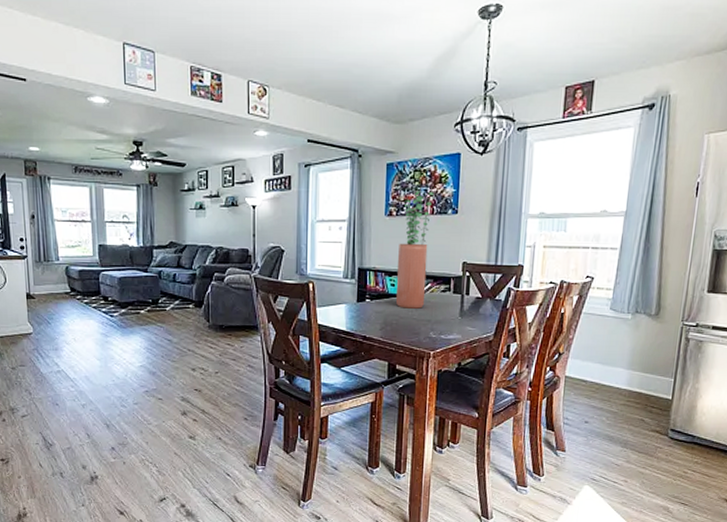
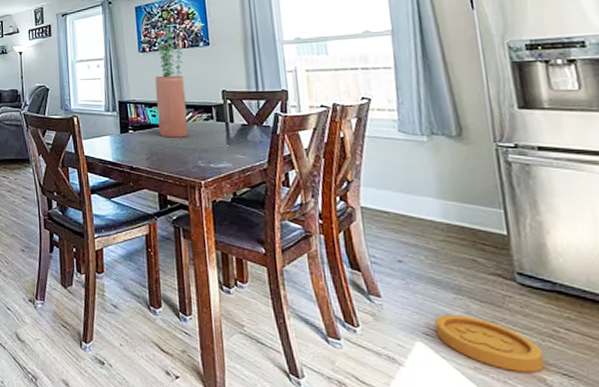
pet bowl: none [601,463,672,504] -> present [435,314,544,373]

